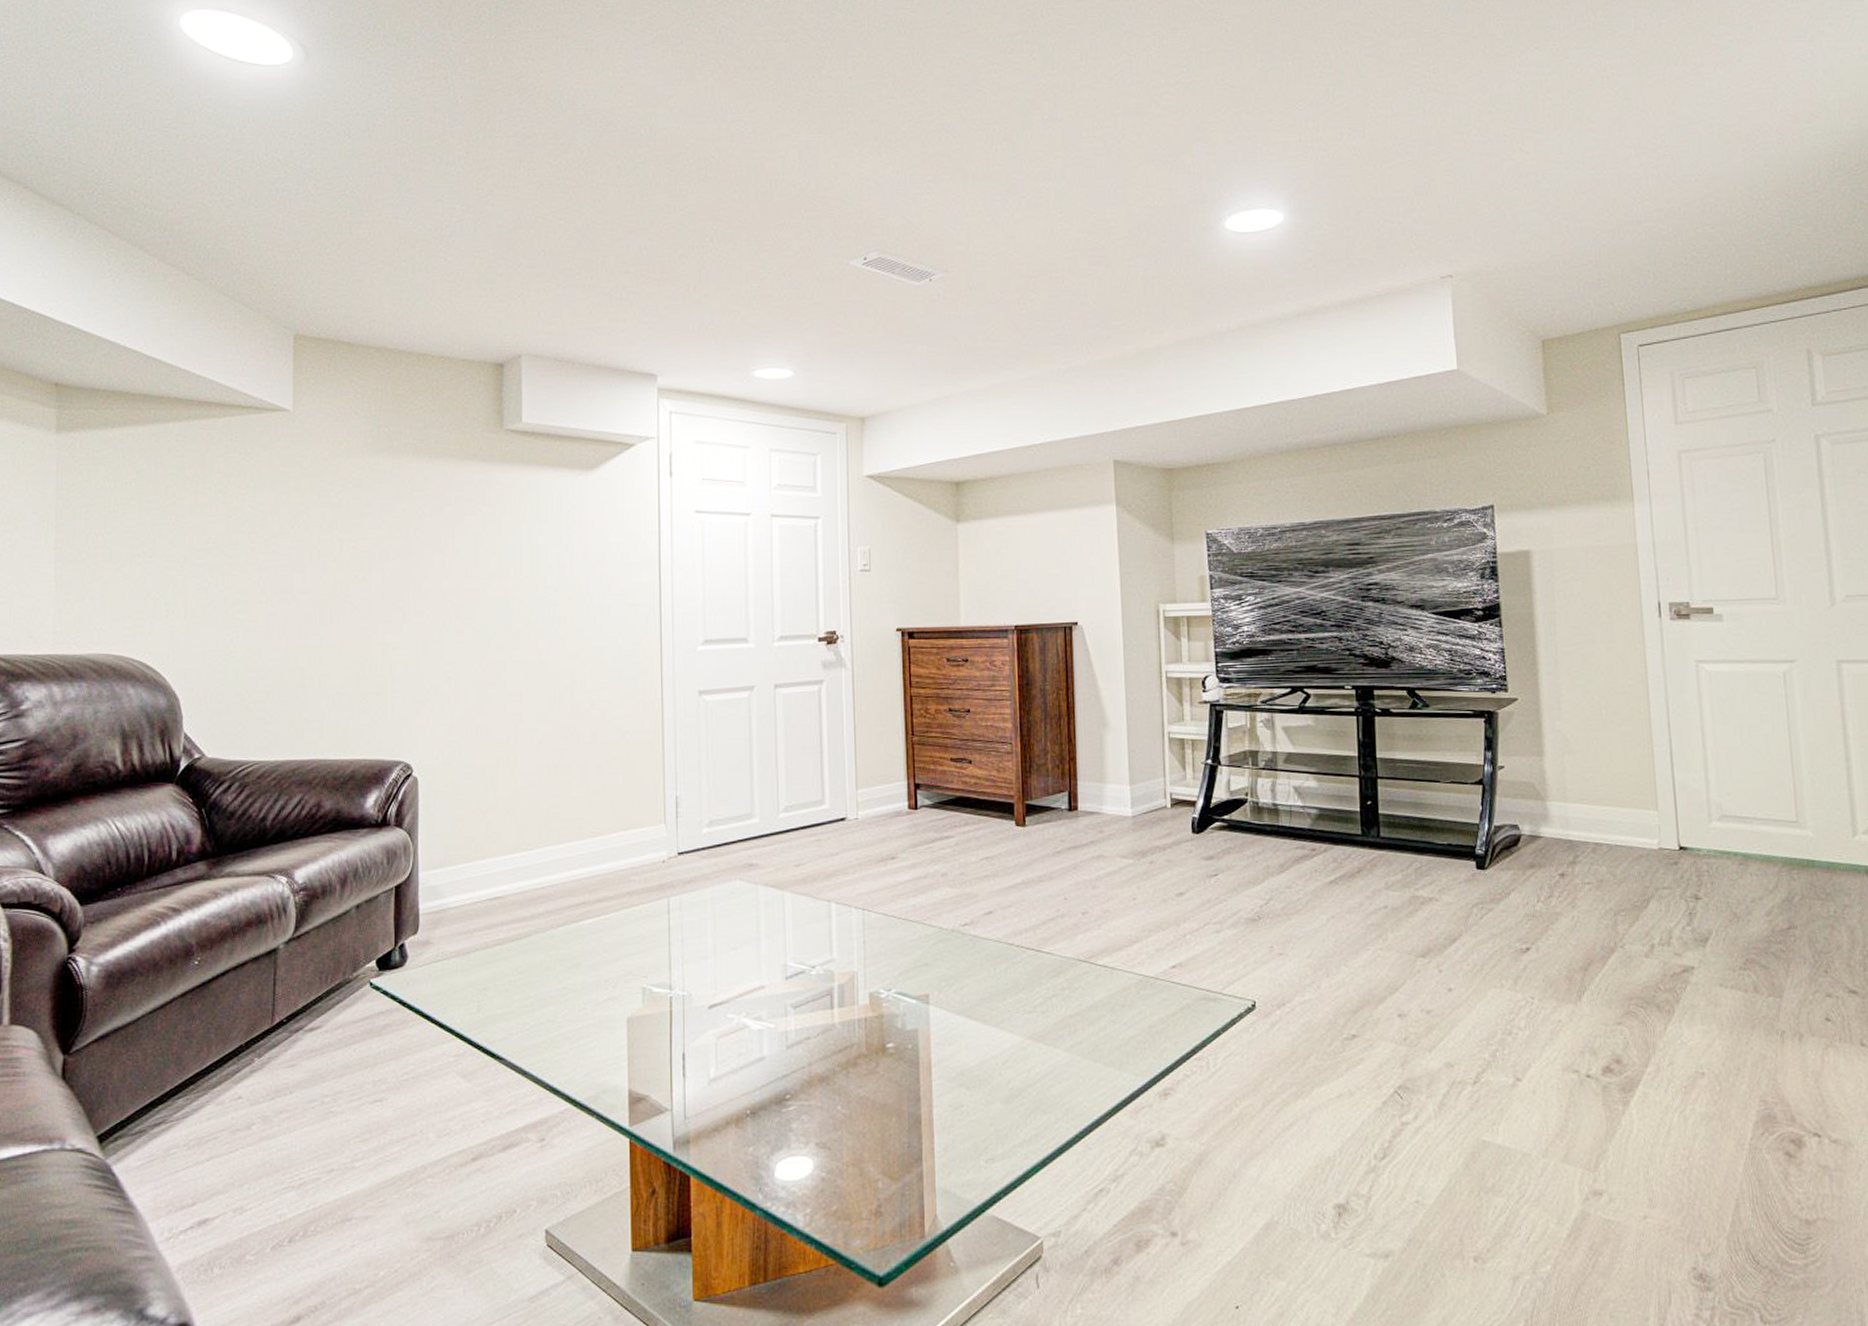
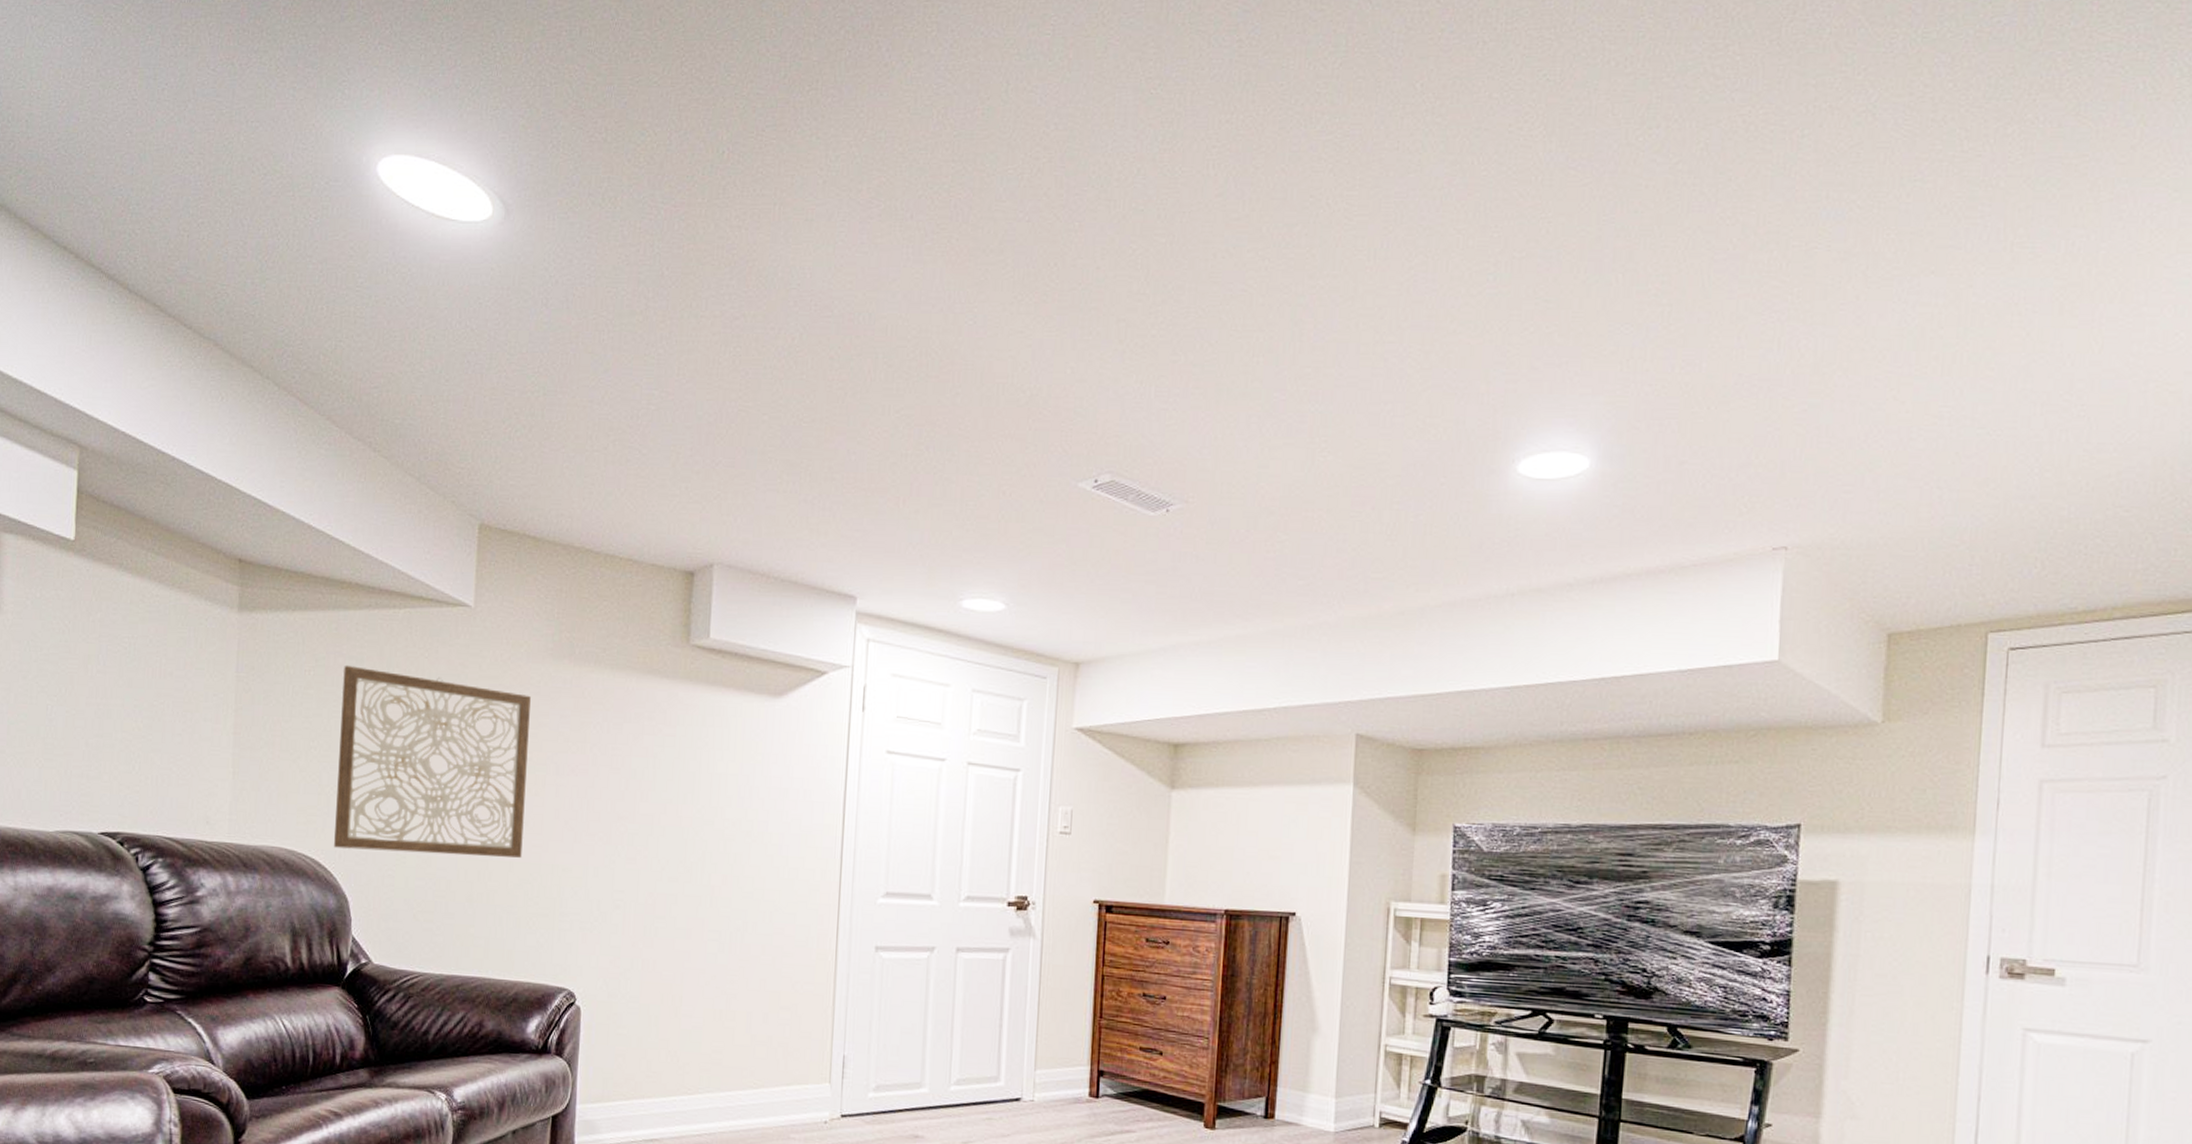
wall art: none [162,474,353,649] -> present [334,665,531,858]

